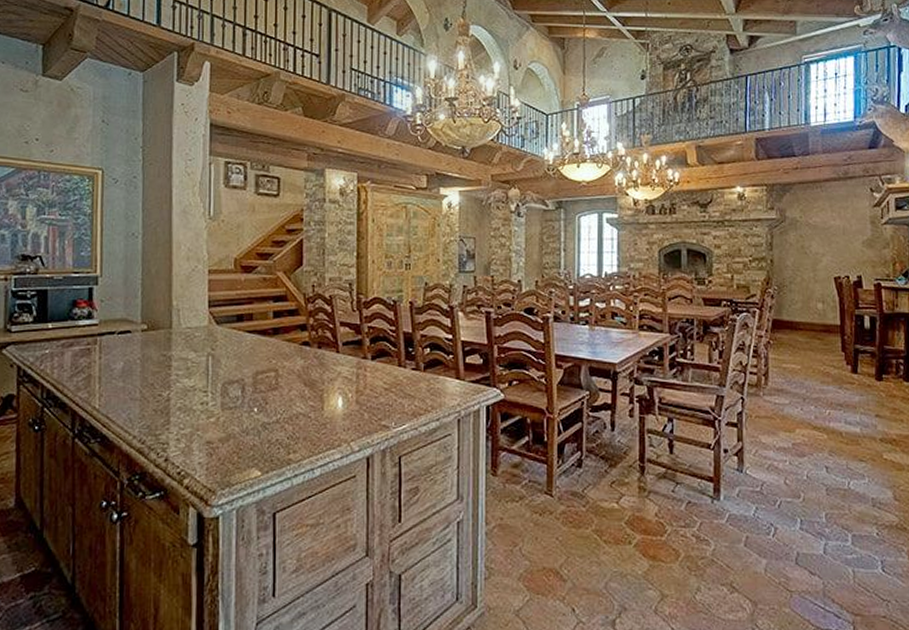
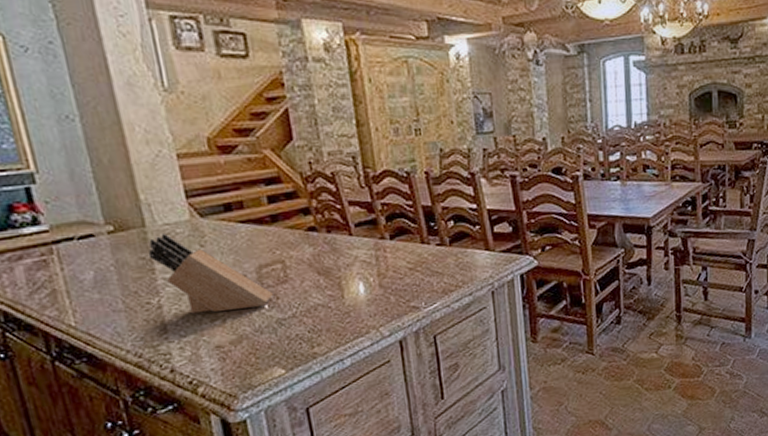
knife block: none [169,336,263,411] -> present [148,234,273,314]

